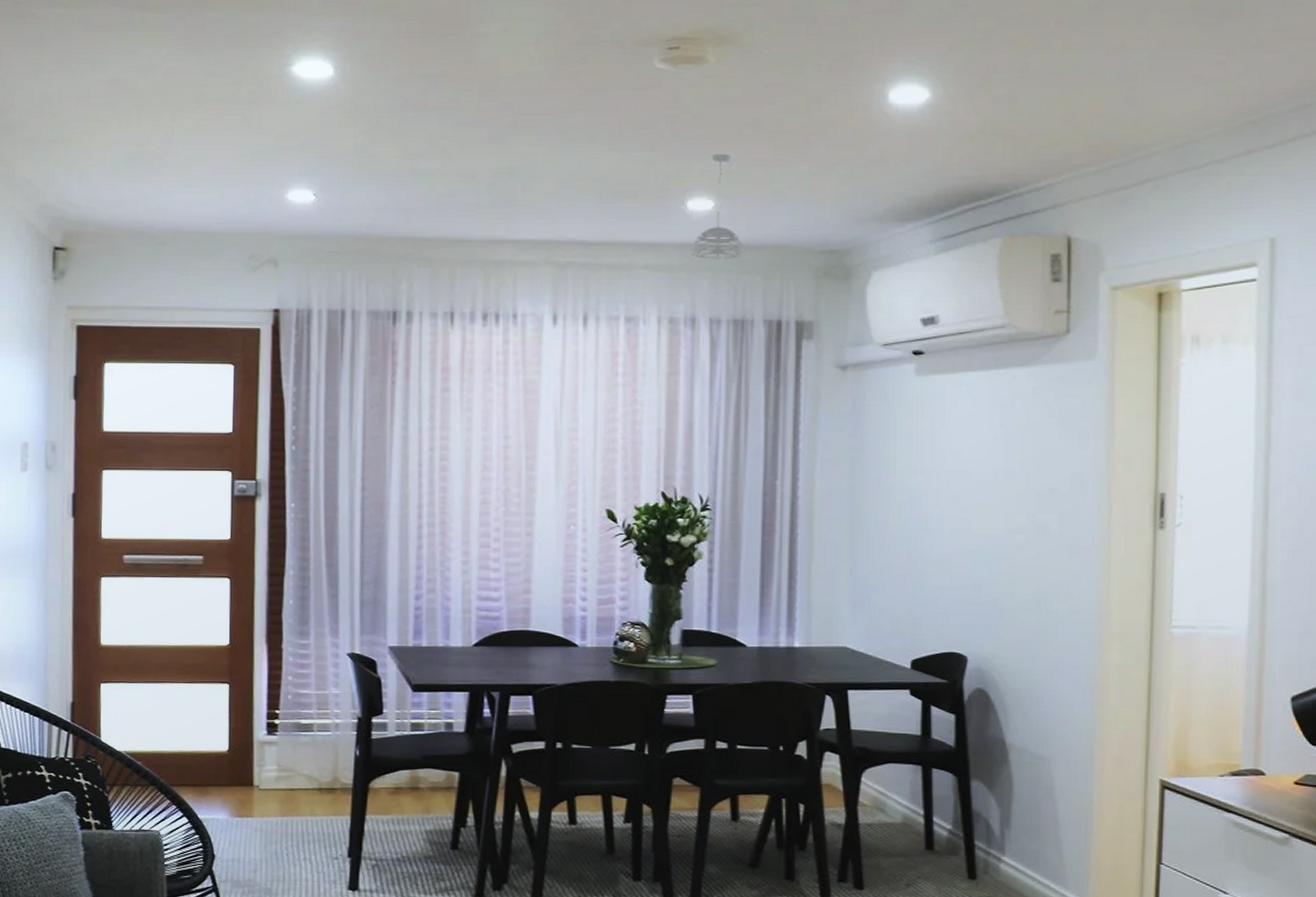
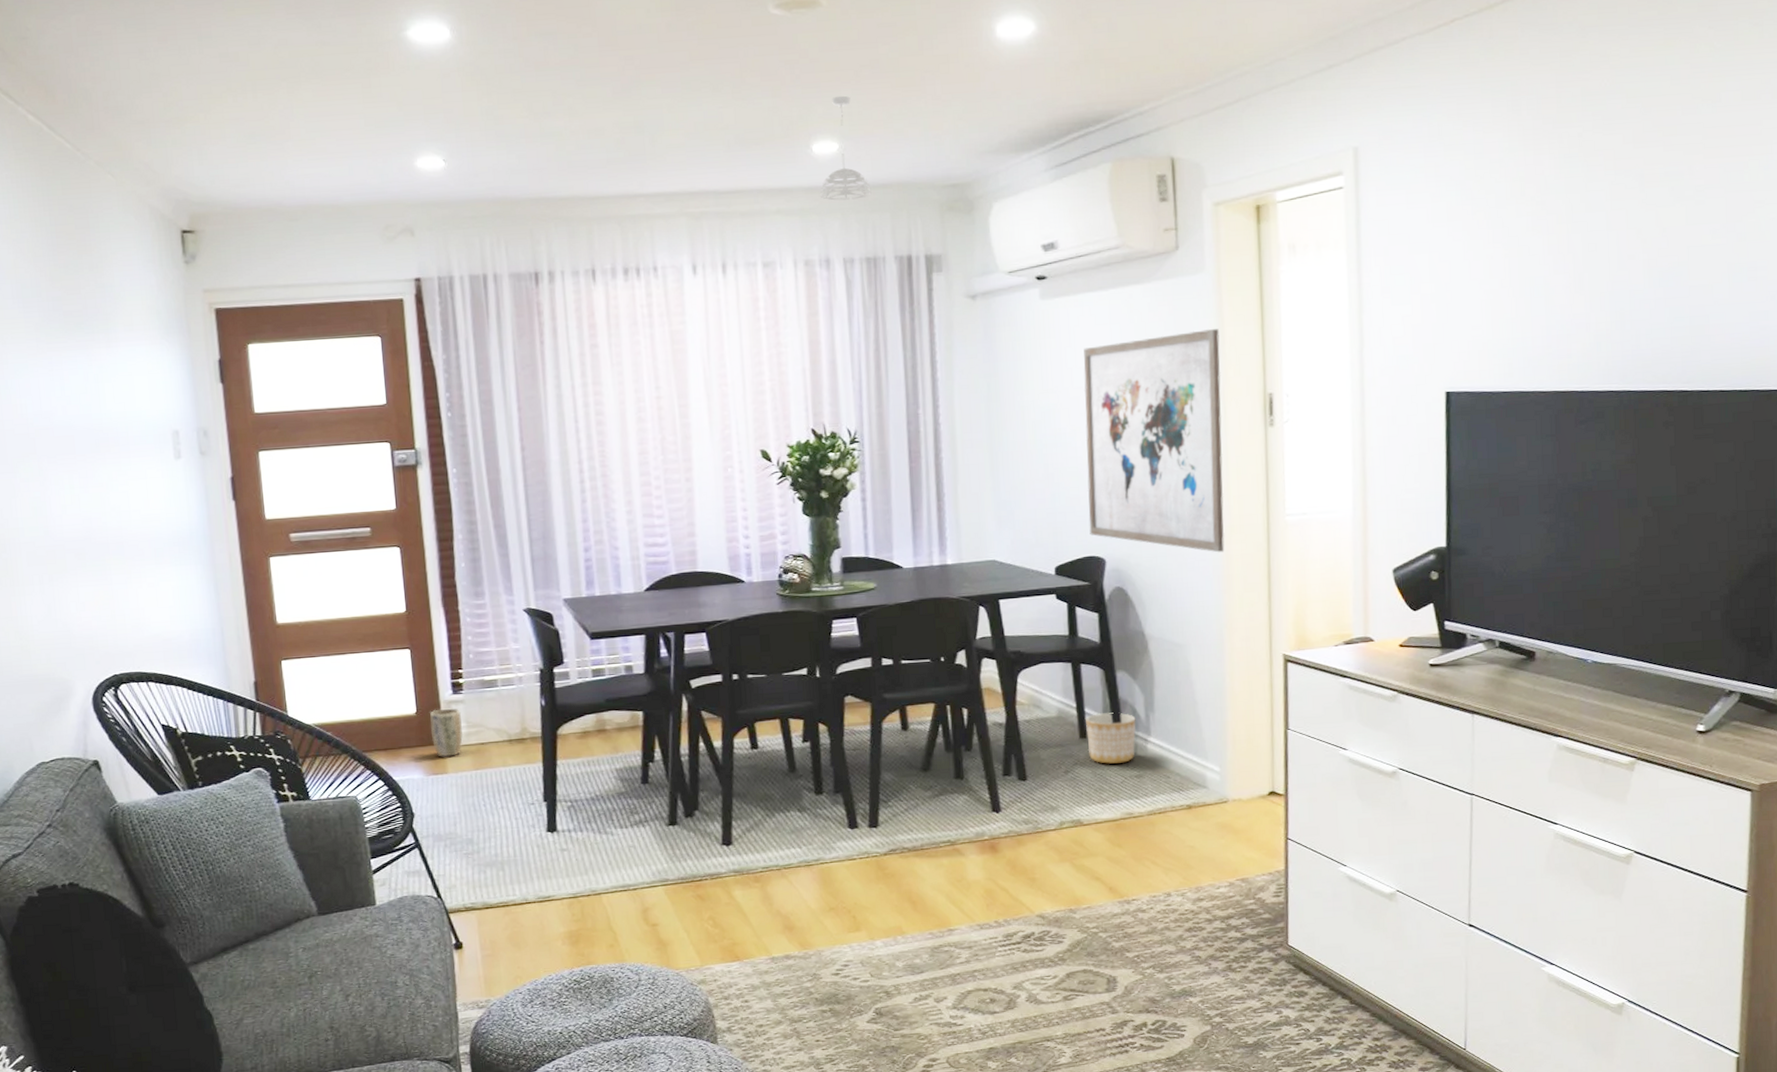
plant pot: none [240,748,274,800] -> present [429,708,464,757]
planter: none [933,823,989,882] -> present [1086,712,1136,764]
wall art: none [952,420,1109,661] -> present [1083,329,1225,553]

